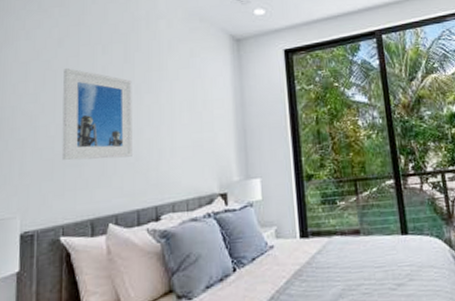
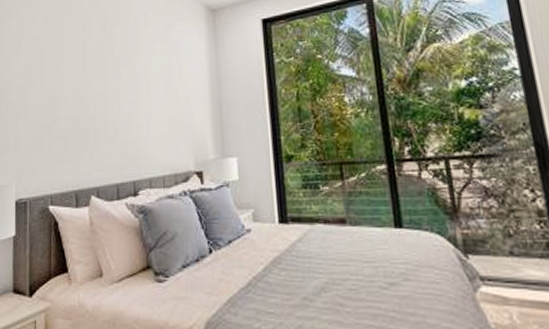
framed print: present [61,68,132,161] -> none [49,43,112,133]

